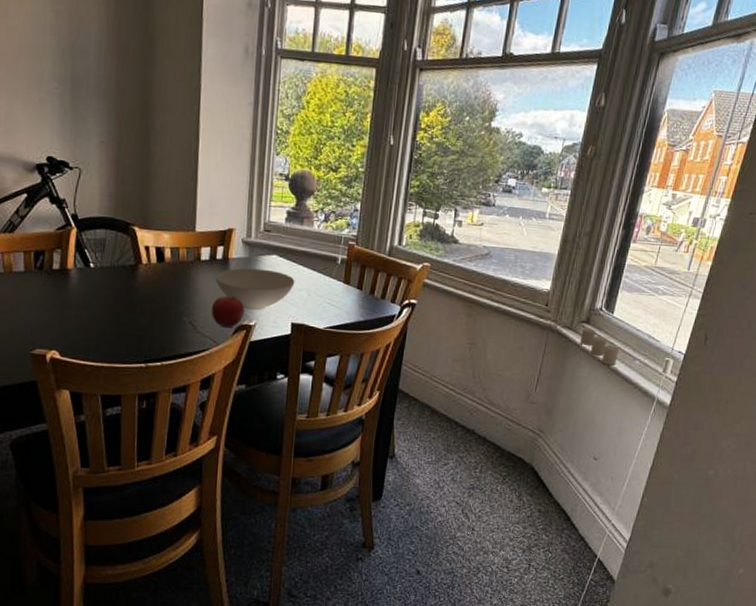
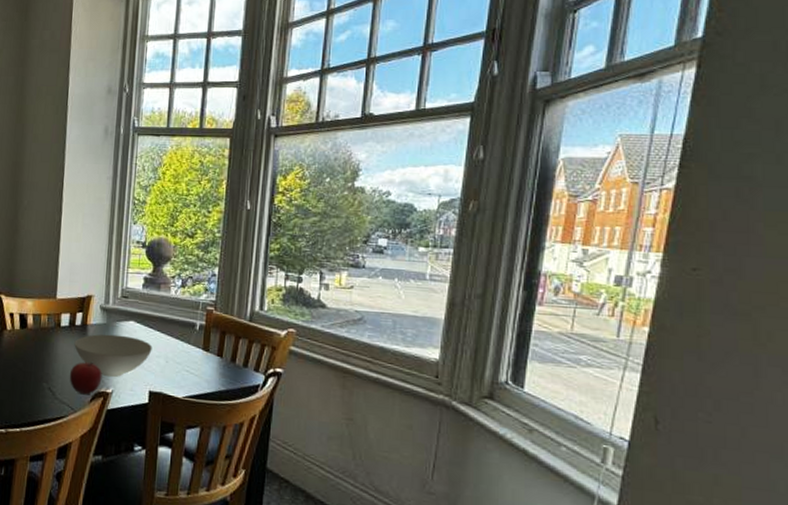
candle: present [580,328,619,365] -> none [484,404,536,452]

